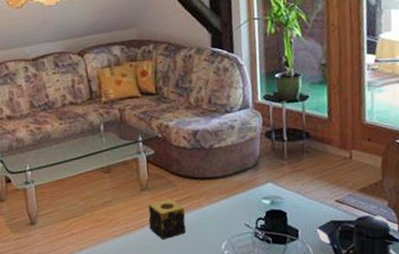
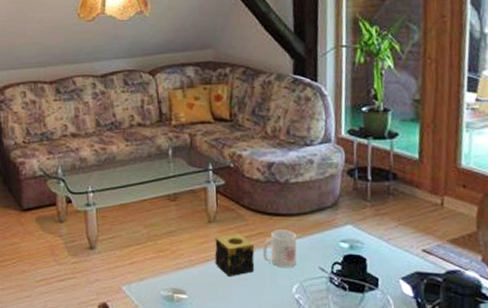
mug: none [192,191,225,228] -> present [263,230,297,268]

